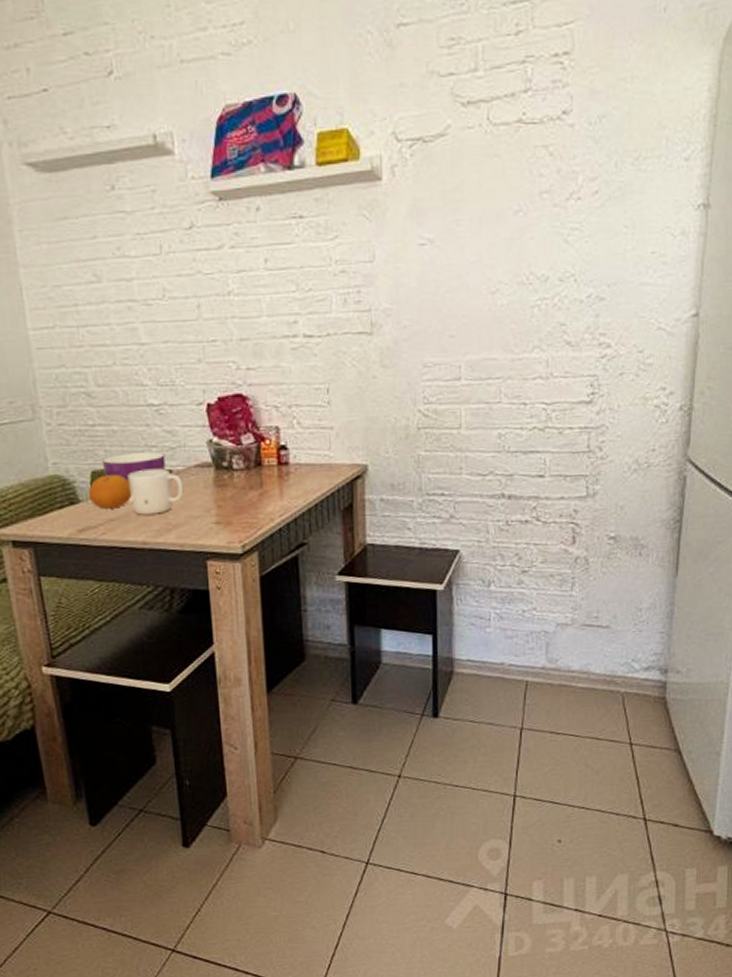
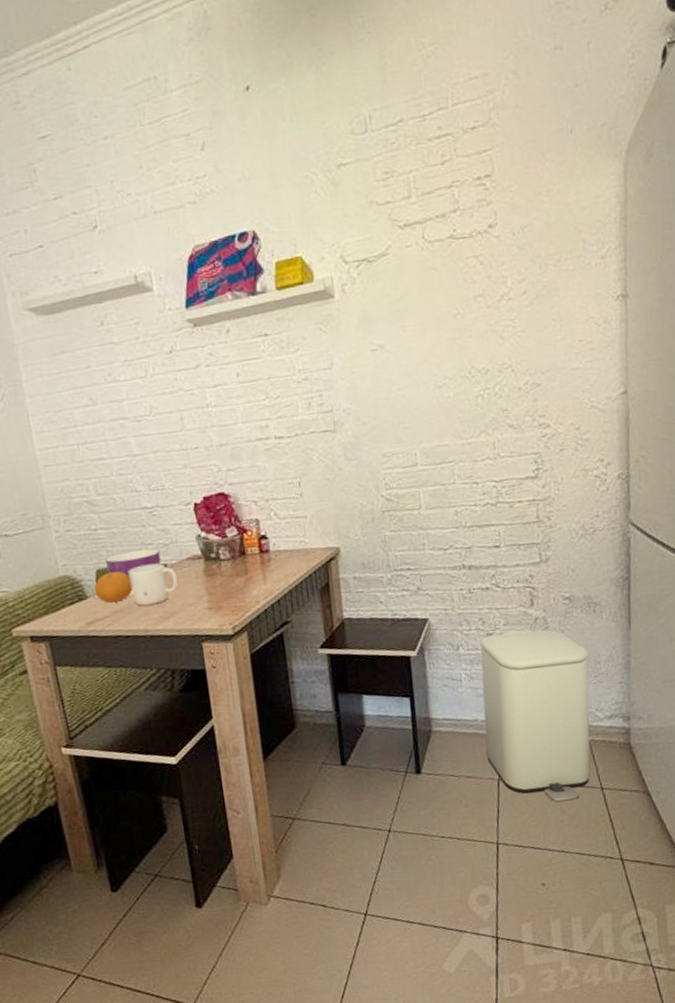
pedal bin: none [511,569,629,756] -> present [480,629,591,802]

